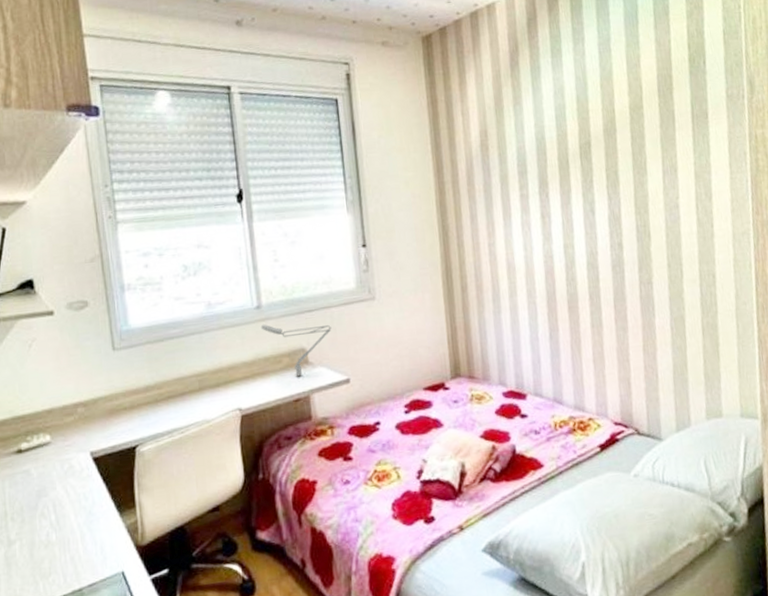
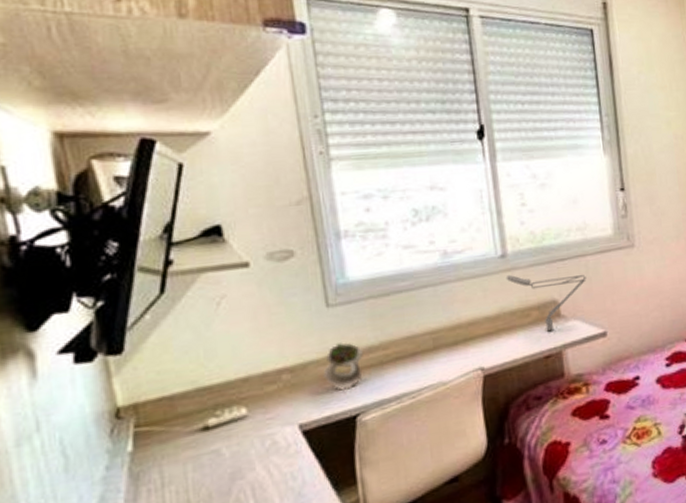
succulent plant: none [109,382,143,424] -> present [323,343,364,390]

